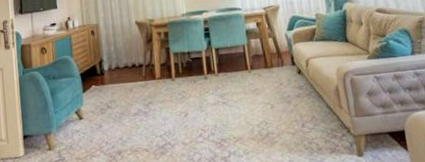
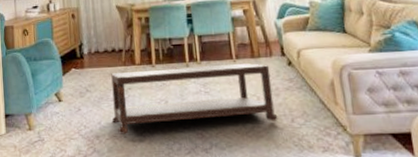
coffee table: none [132,73,290,149] -> present [111,63,278,134]

